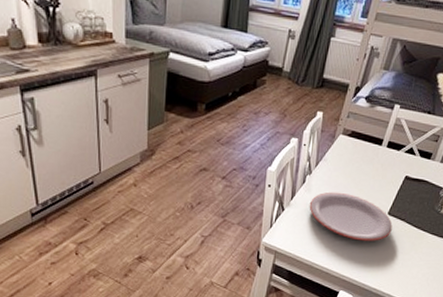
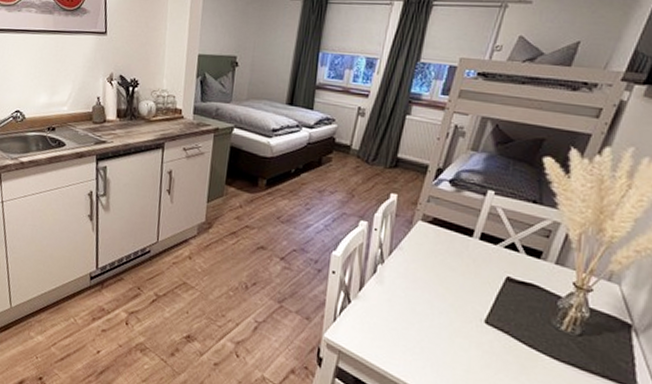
plate: present [309,191,393,241] -> none [381,286,492,356]

